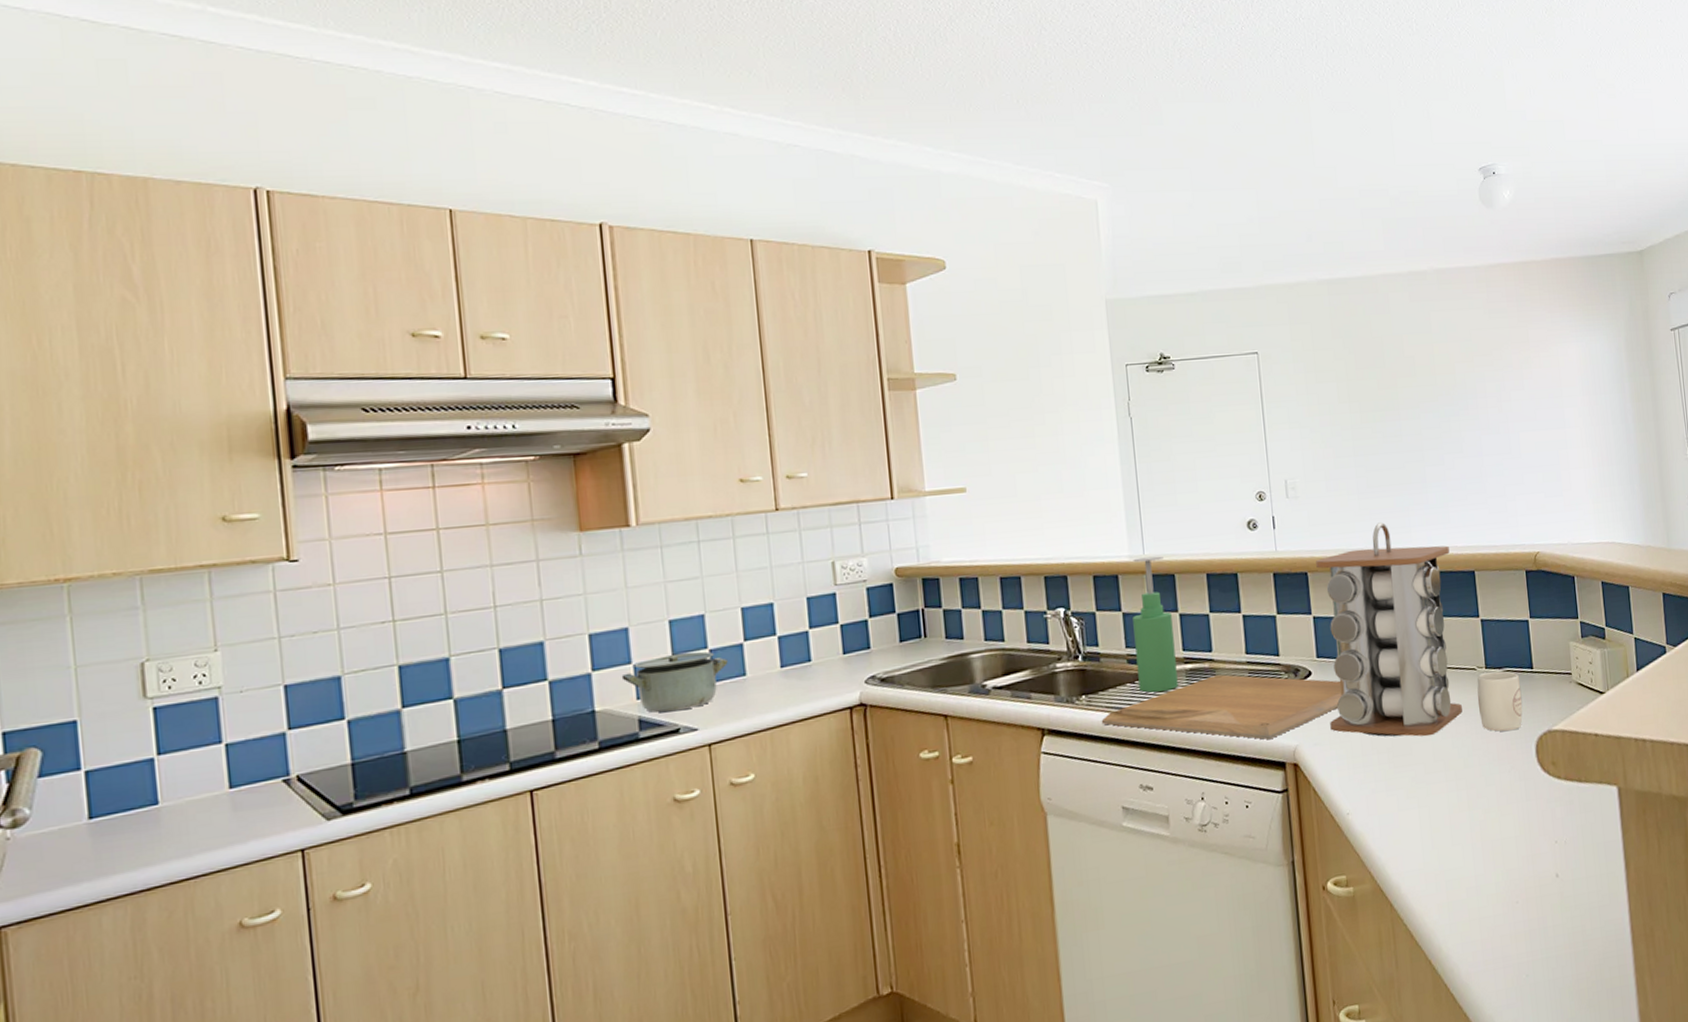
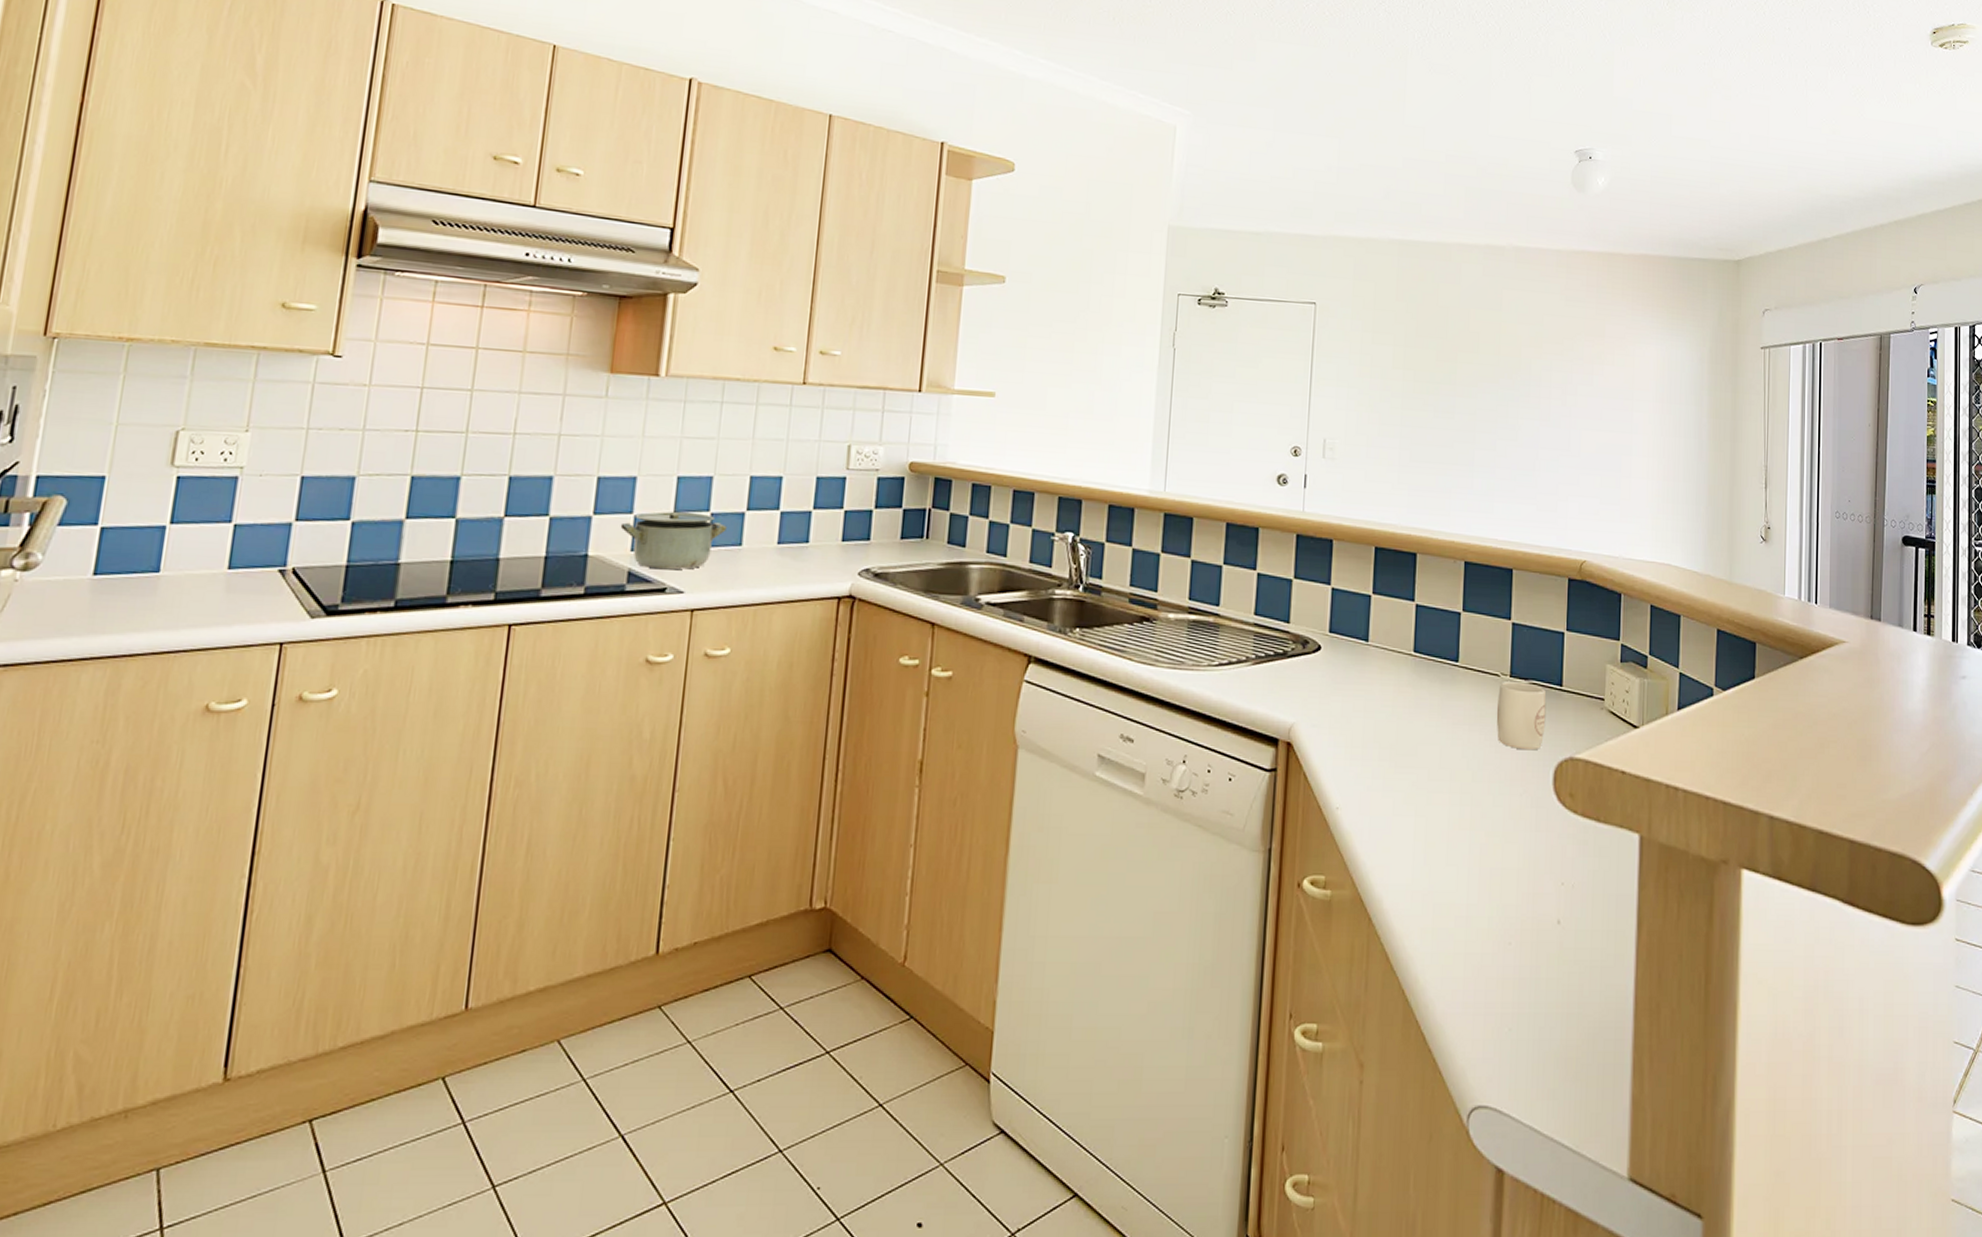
chopping board: present [1101,674,1342,740] -> none [1091,630,1351,712]
soap dispenser: present [1133,556,1178,693] -> none [1137,494,1184,639]
spice rack: present [1316,522,1463,737] -> none [1332,500,1488,740]

